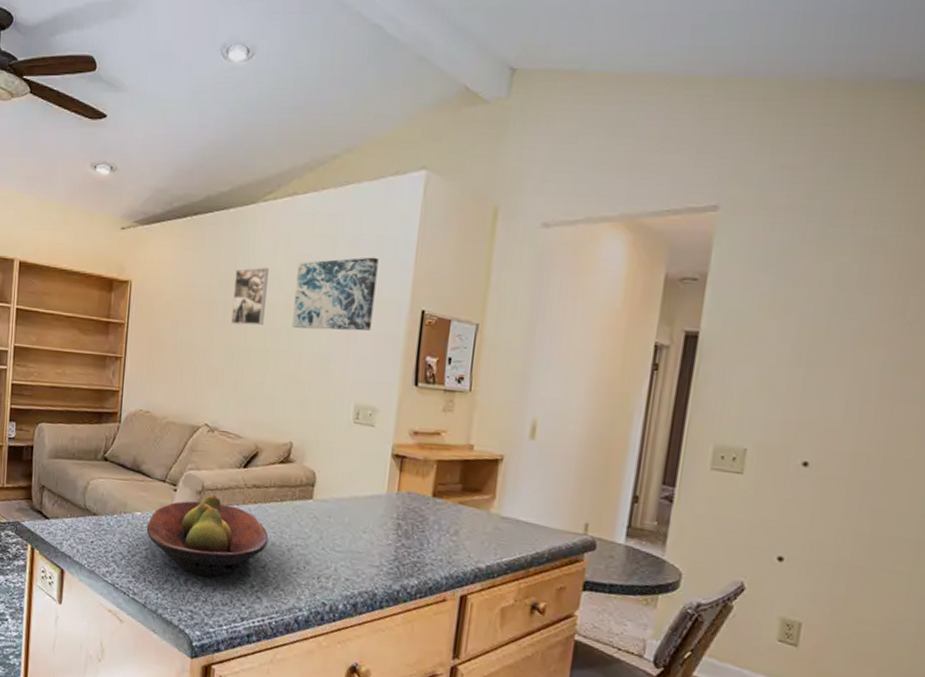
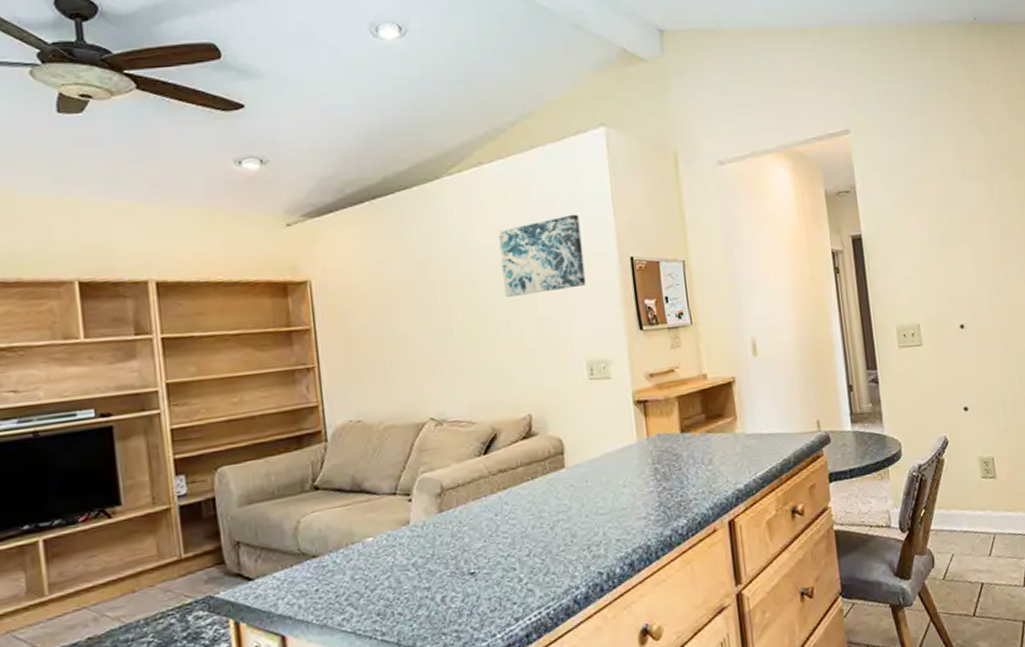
fruit bowl: present [146,495,269,578] -> none [383,493,528,589]
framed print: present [231,267,269,326] -> none [432,241,474,306]

